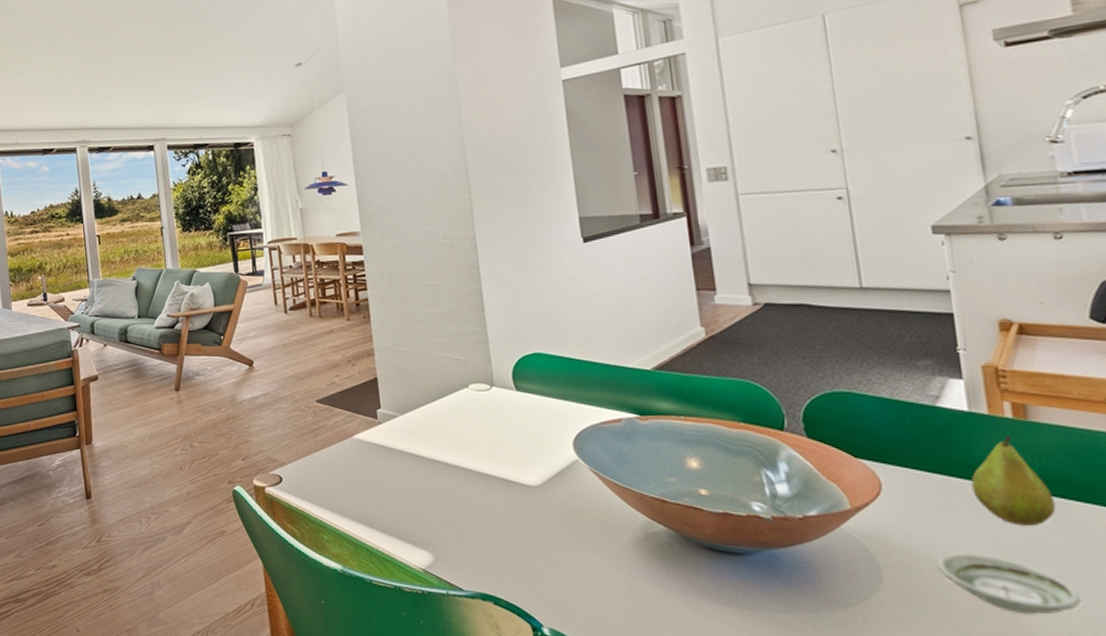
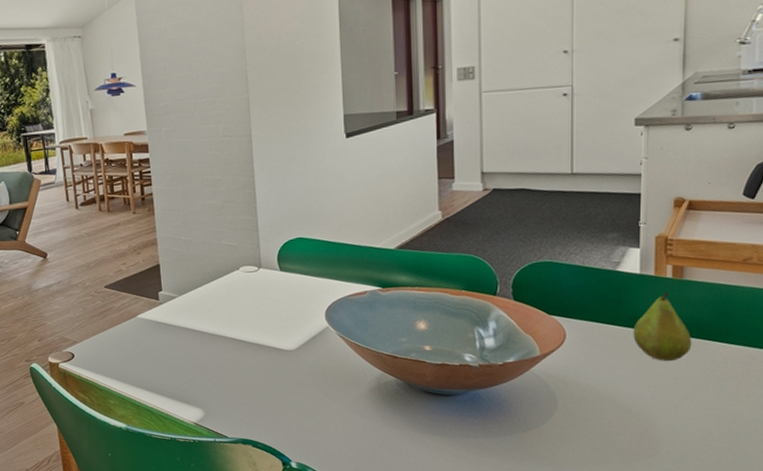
saucer: present [937,553,1082,615] -> none [599,384,698,427]

